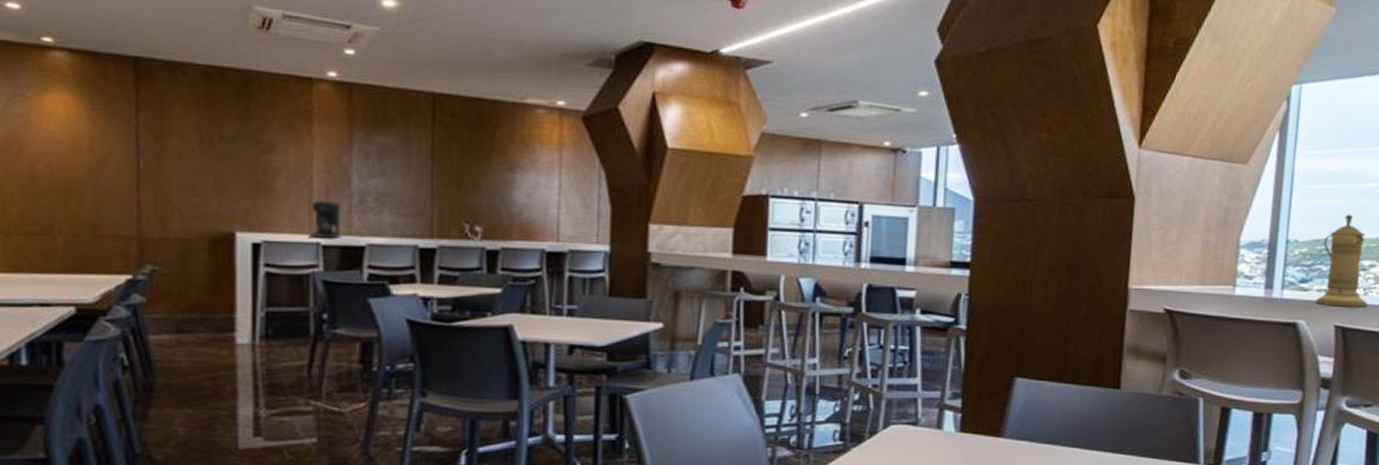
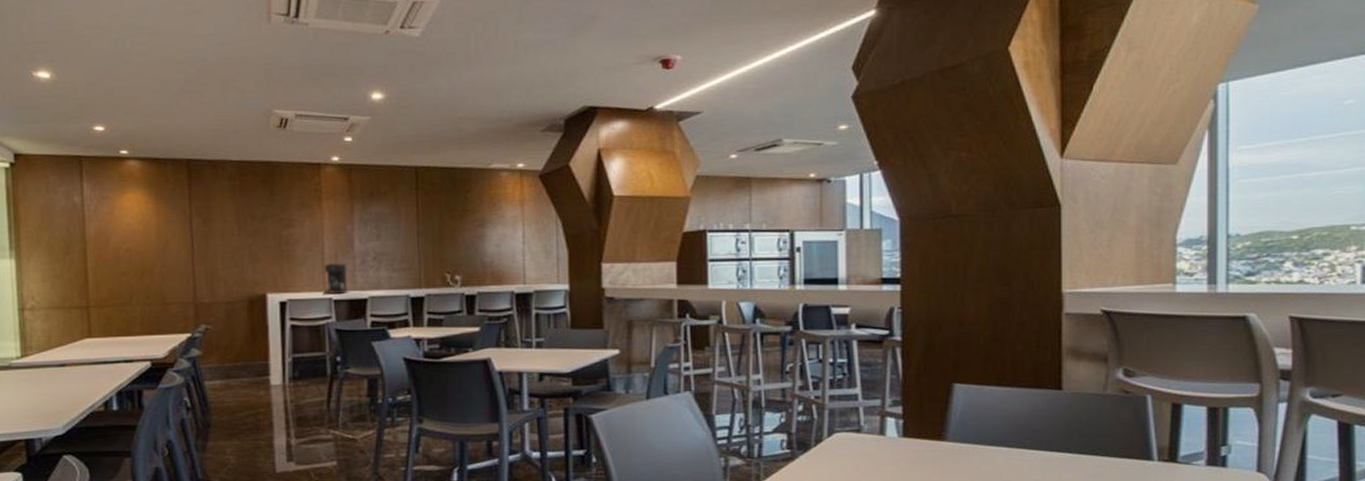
coffee pot: present [1315,214,1368,307] -> none [1265,204,1325,297]

